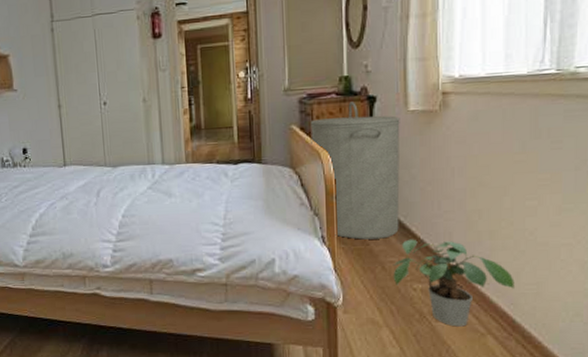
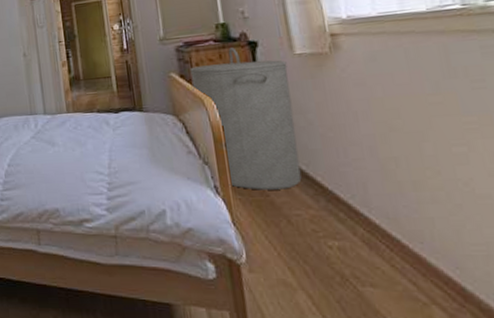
potted plant: present [393,239,515,327] -> none [300,189,457,294]

